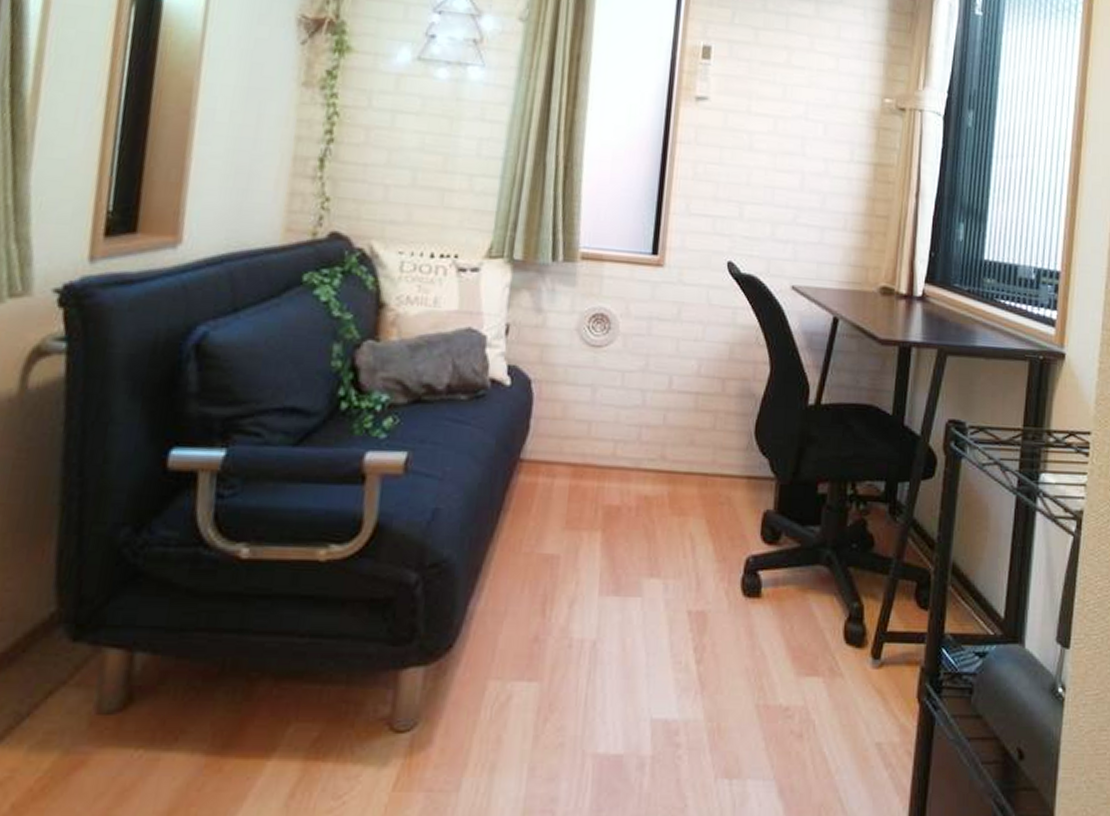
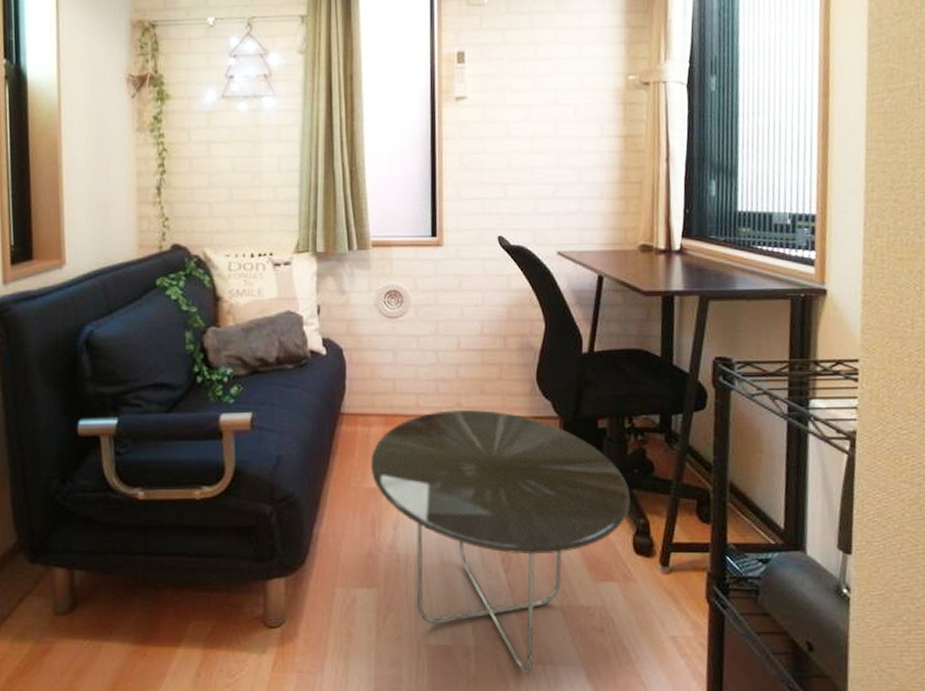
side table: none [549,463,846,789] -> present [370,409,630,673]

